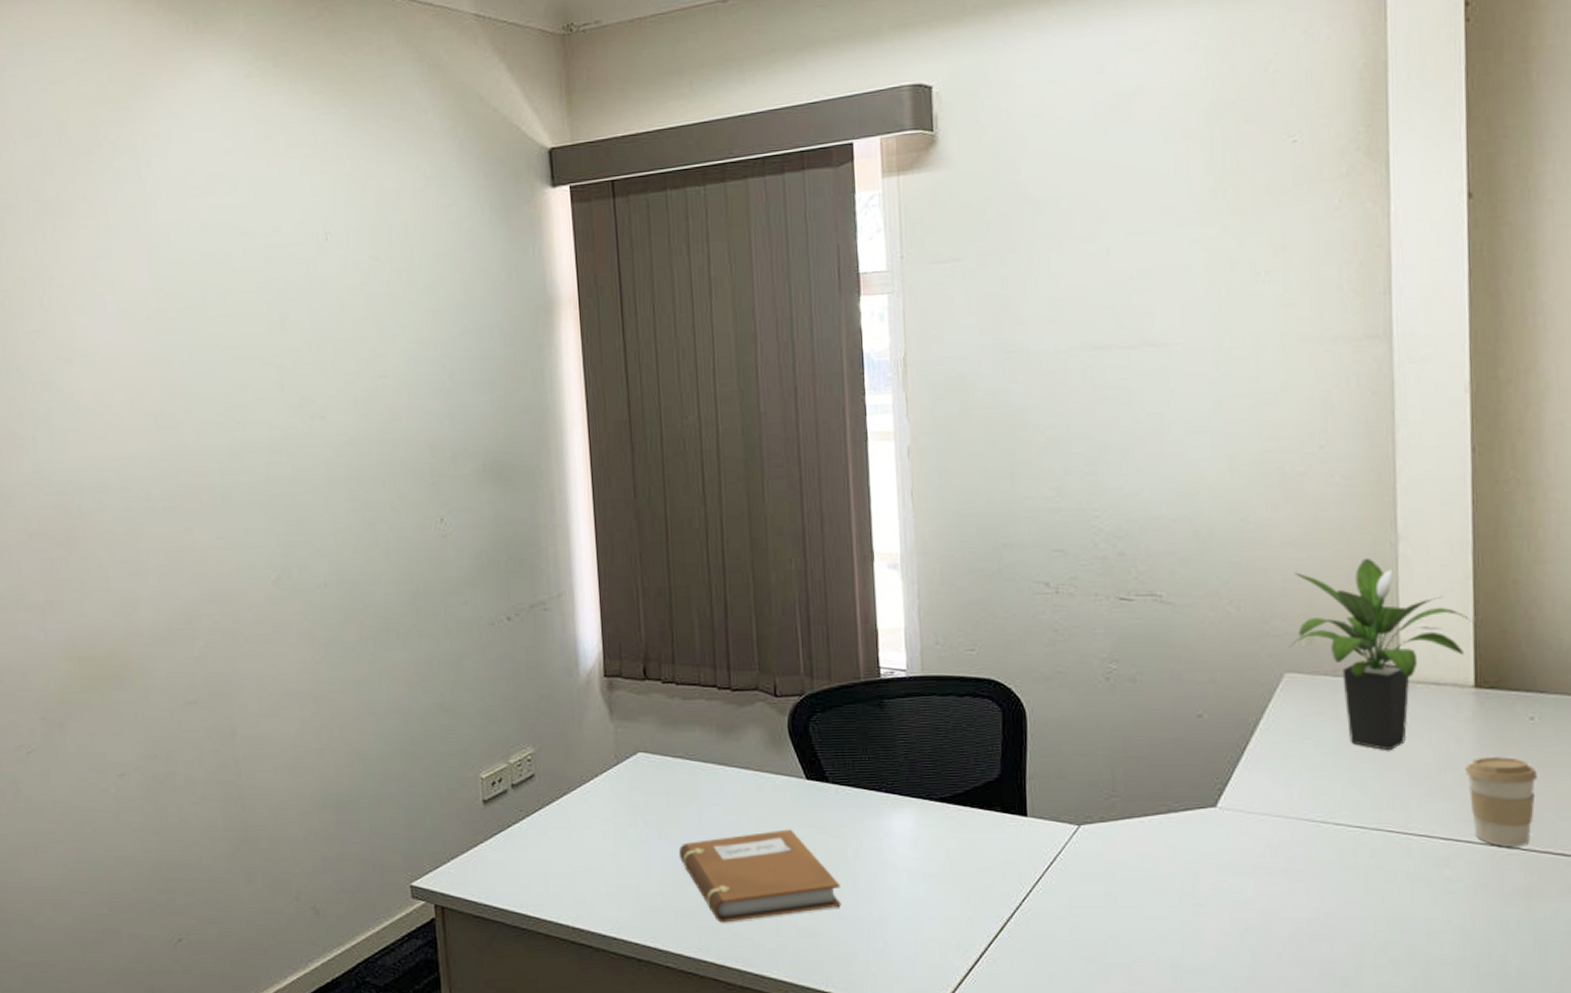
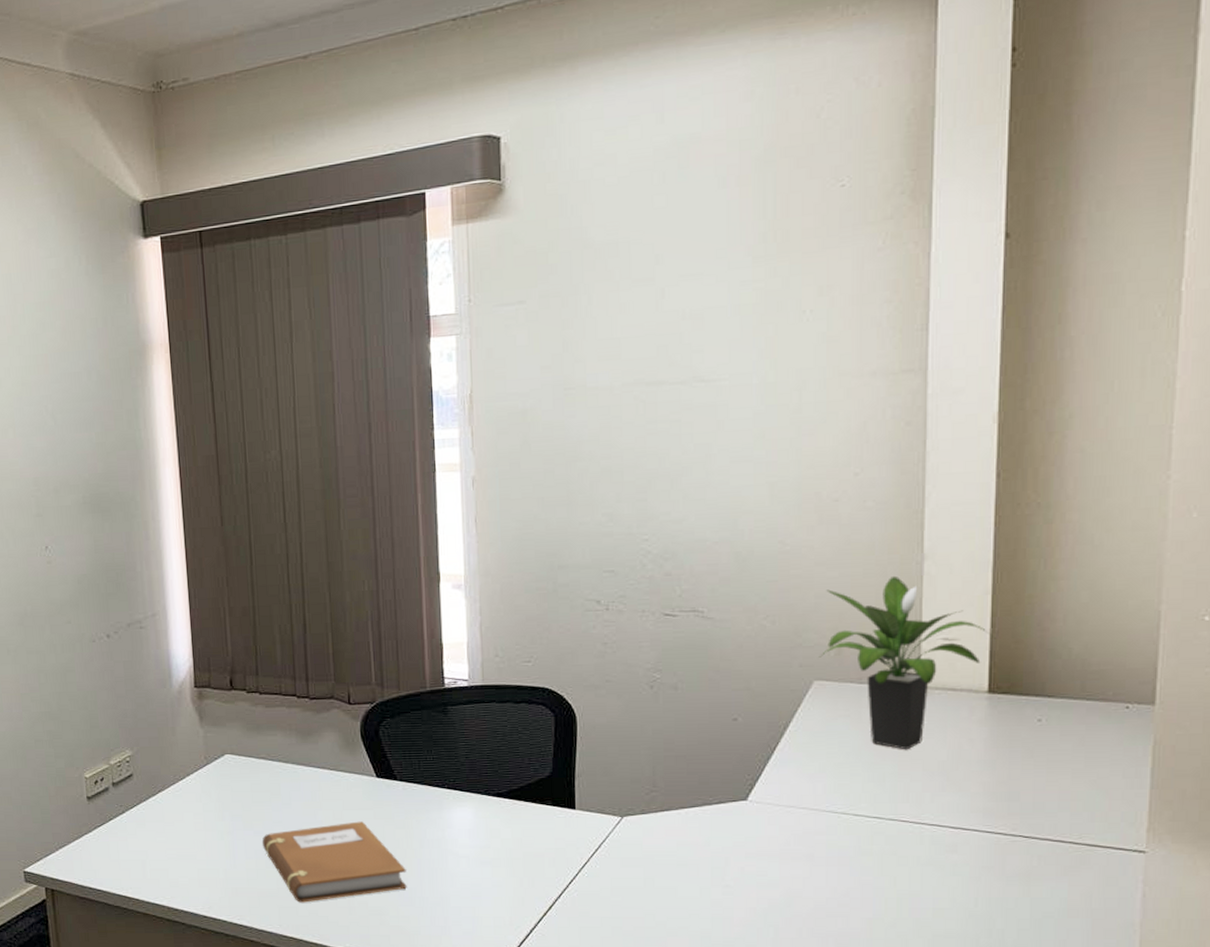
coffee cup: present [1465,757,1537,846] -> none [976,755,1041,834]

